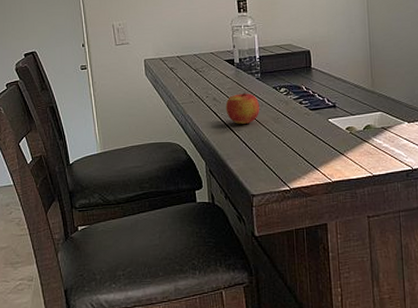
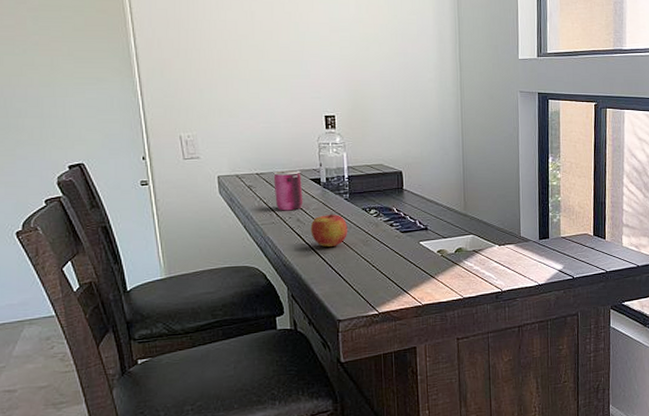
can: none [192,52,219,91] -> present [273,170,303,211]

